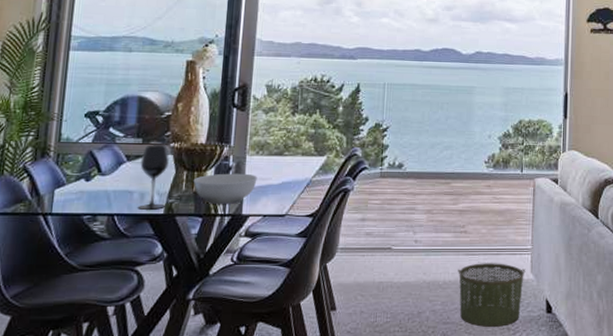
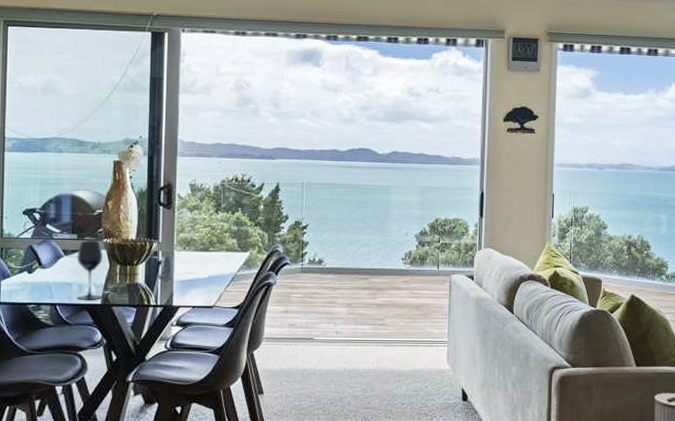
bowl: present [193,173,258,205] -> none [126,267,185,297]
basket: present [458,263,526,327] -> none [377,353,442,412]

